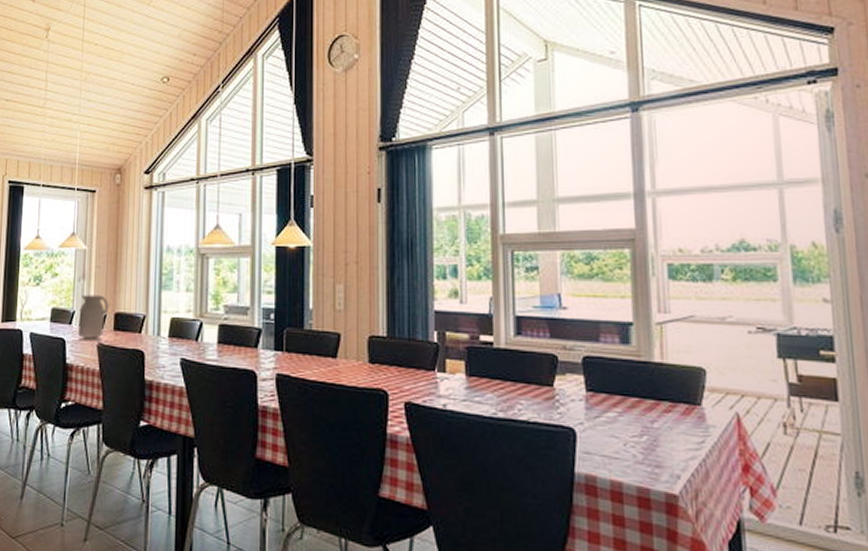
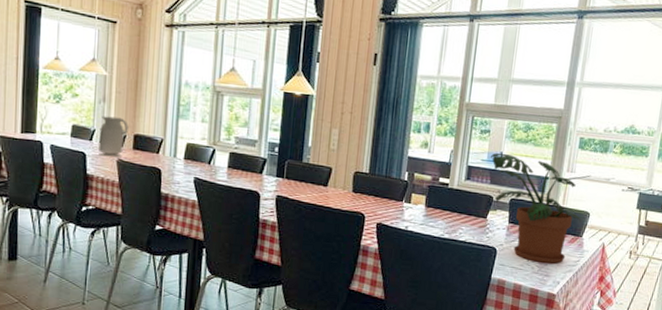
potted plant: none [544,295,695,448] -> present [490,152,582,264]

